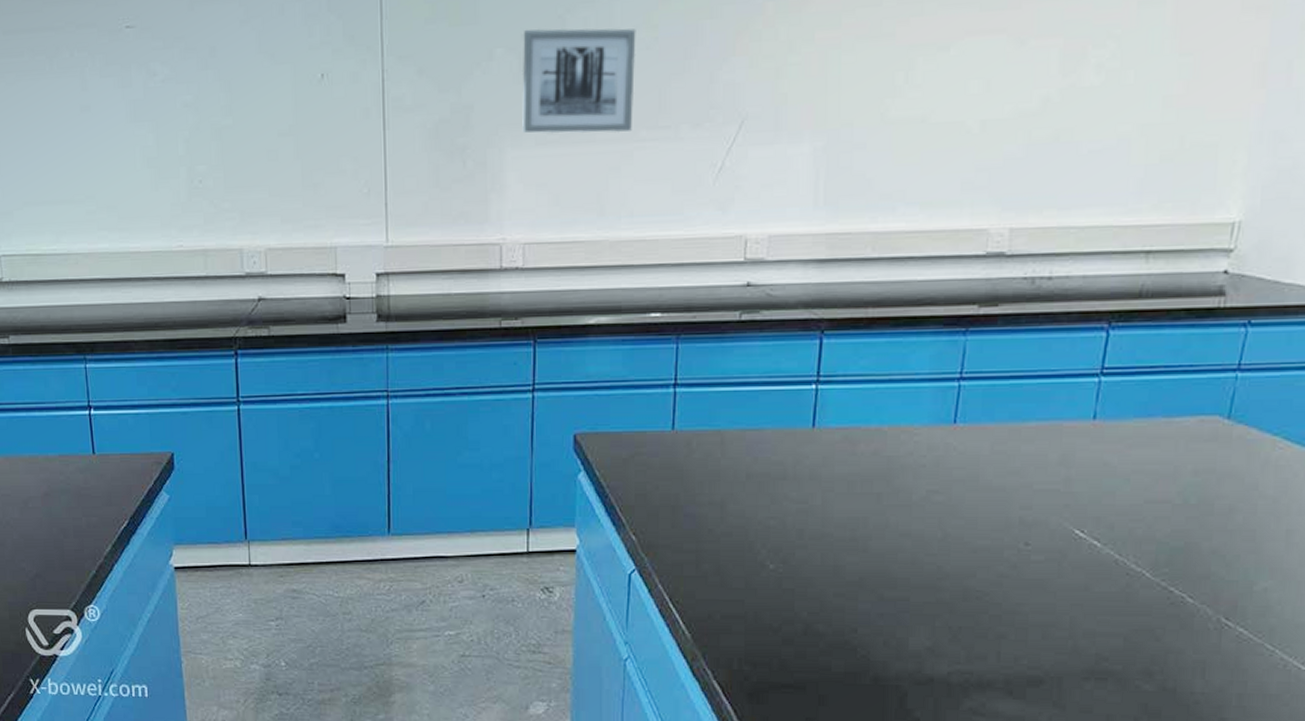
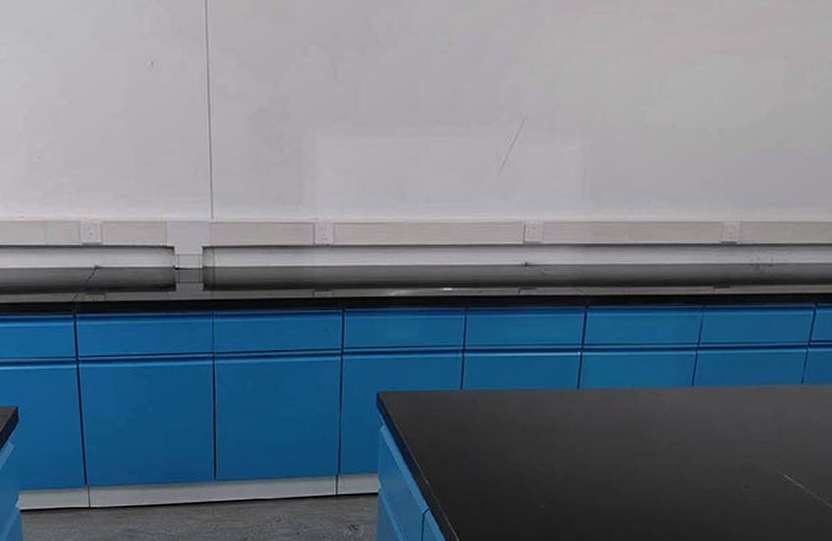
wall art: present [522,28,636,134] -> none [333,29,433,127]

